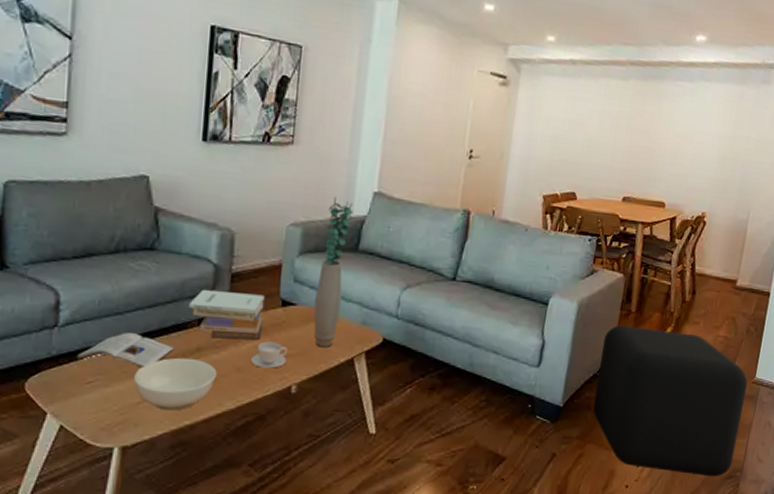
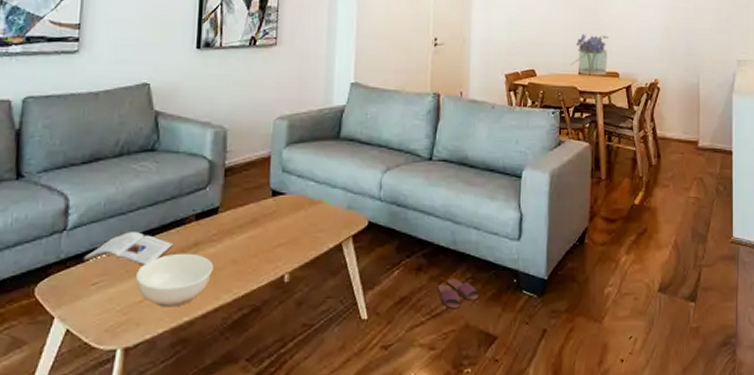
books: present [188,289,265,340] -> none [185,184,256,232]
teacup: present [251,341,288,368] -> none [245,232,280,258]
vase: present [313,197,354,348] -> none [302,90,334,235]
slippers: none [450,399,491,428] -> present [438,278,478,308]
cube: present [592,325,748,477] -> none [577,193,727,345]
flower bouquet: none [614,157,660,204] -> present [570,33,609,76]

